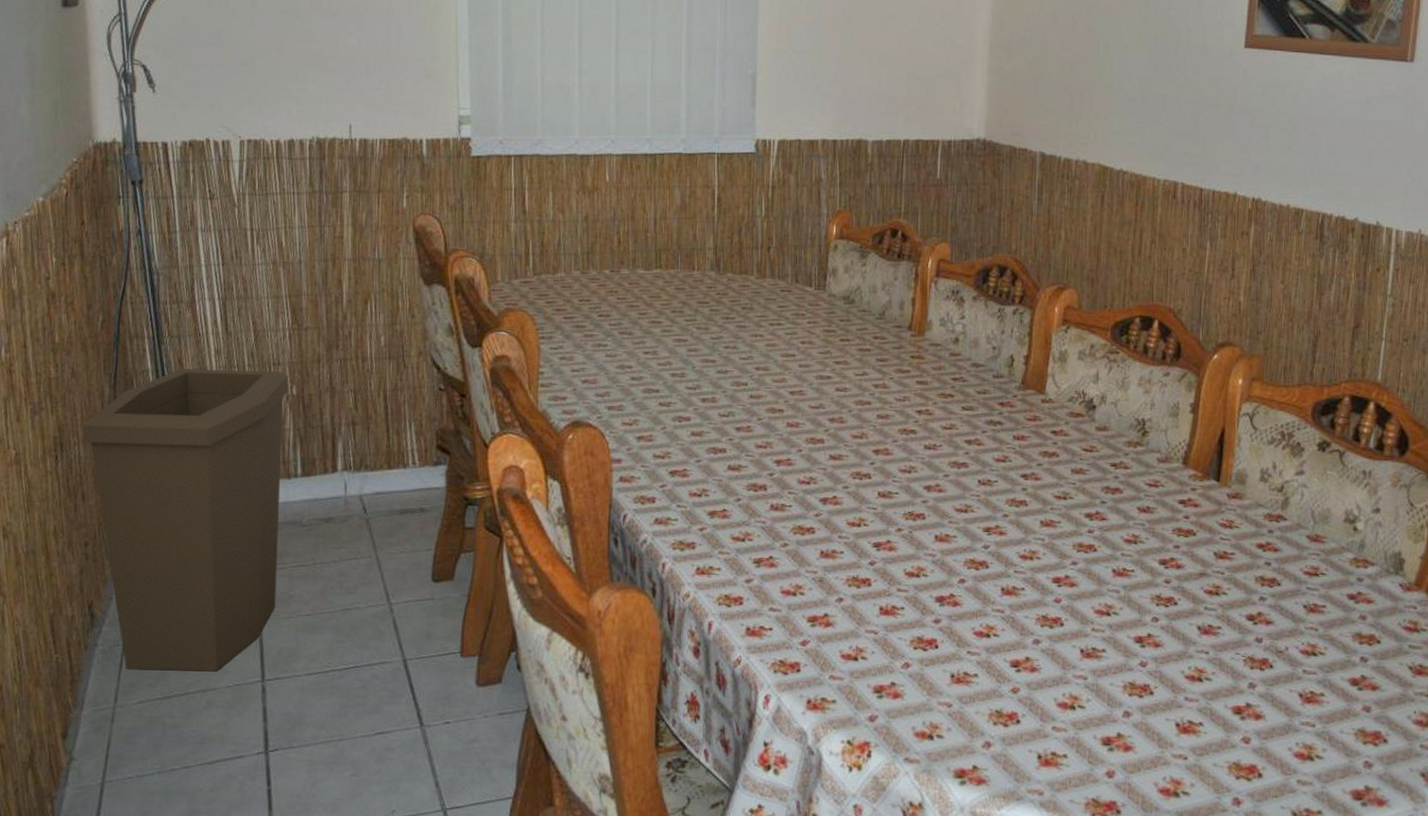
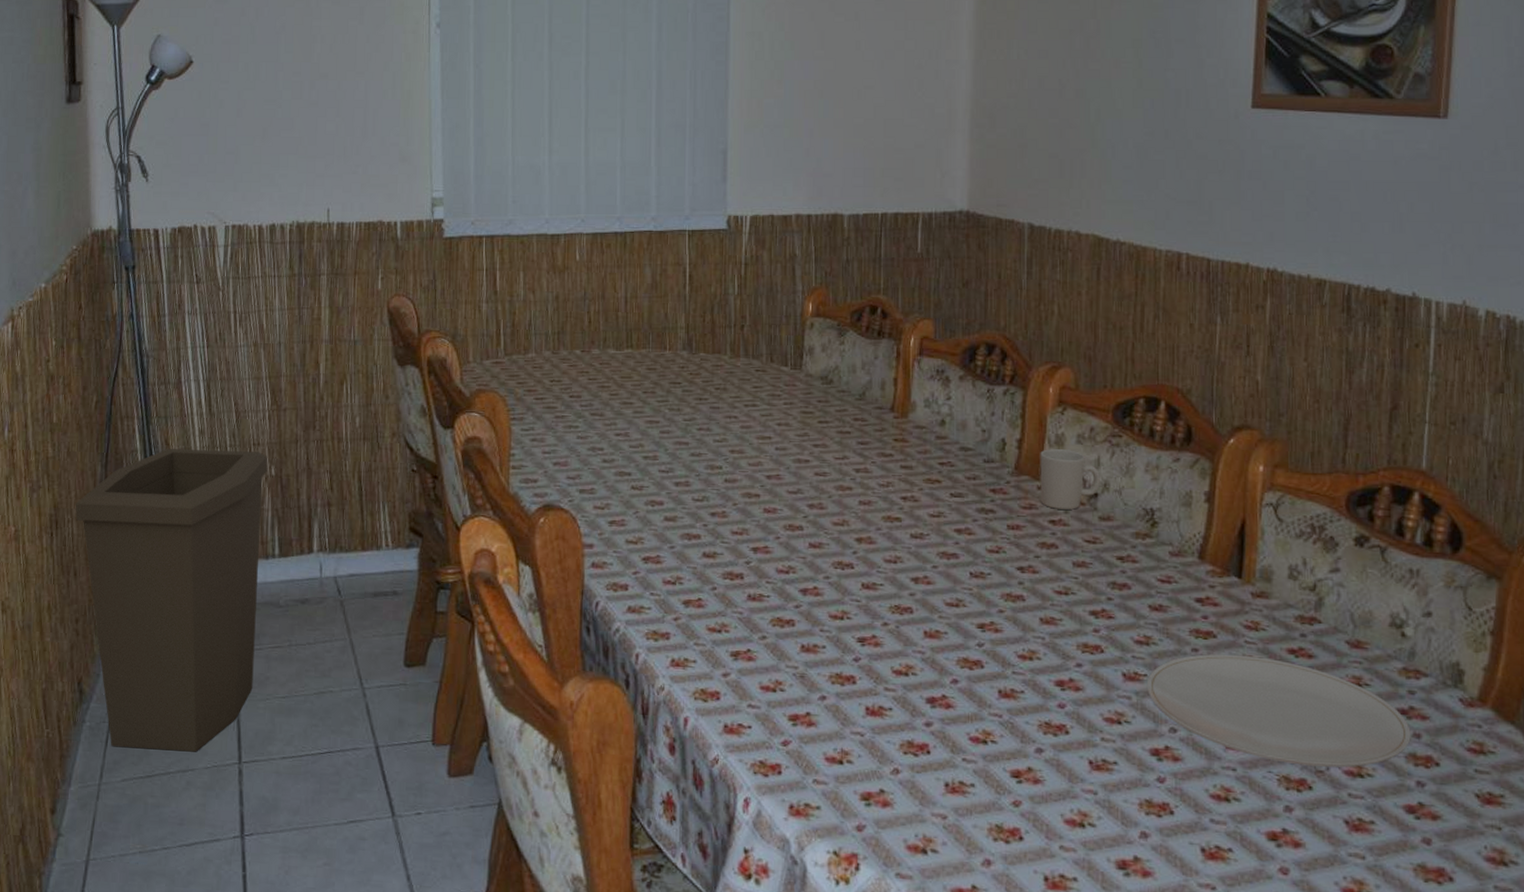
mug: none [1044,365,1099,421] -> present [1040,449,1101,510]
plate: none [1133,550,1358,648] -> present [1146,654,1411,768]

